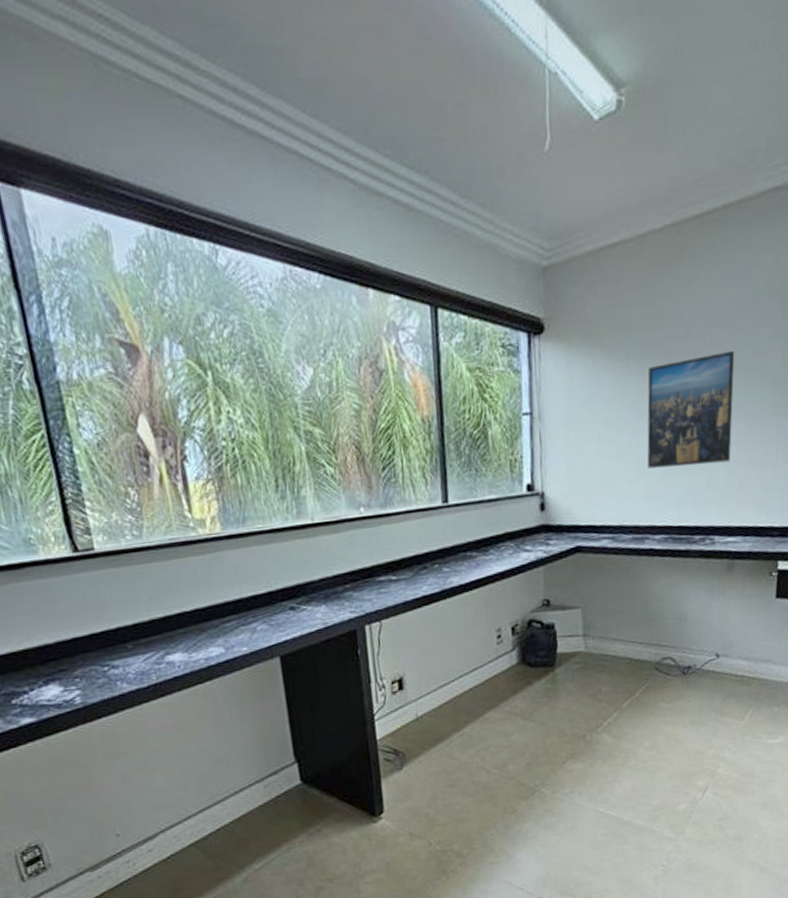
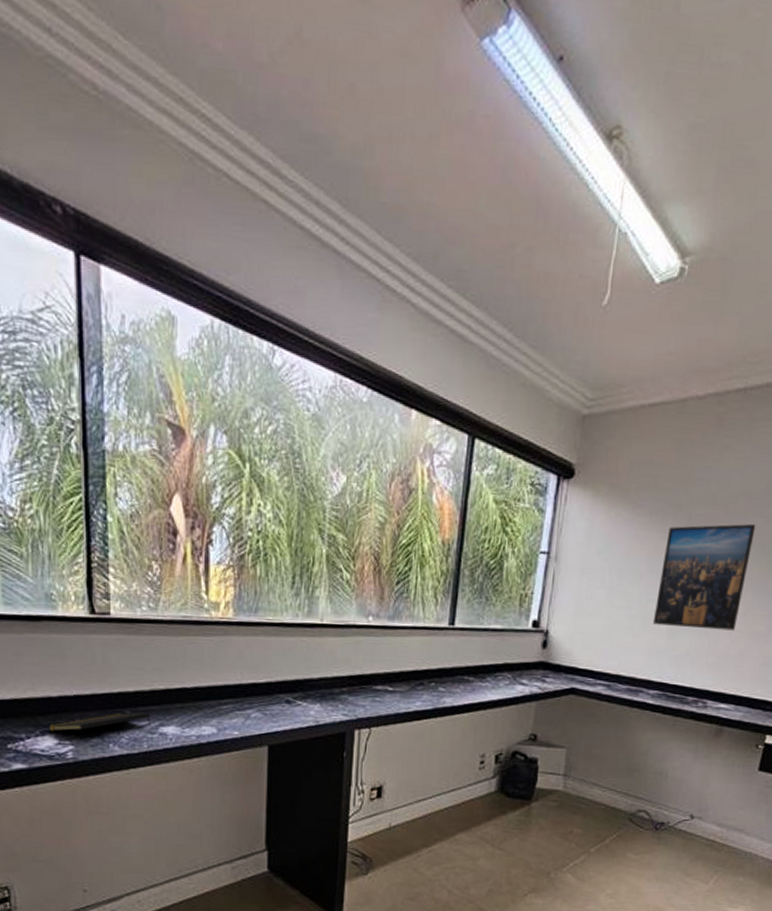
notepad: none [50,643,156,680] -> present [48,712,151,732]

